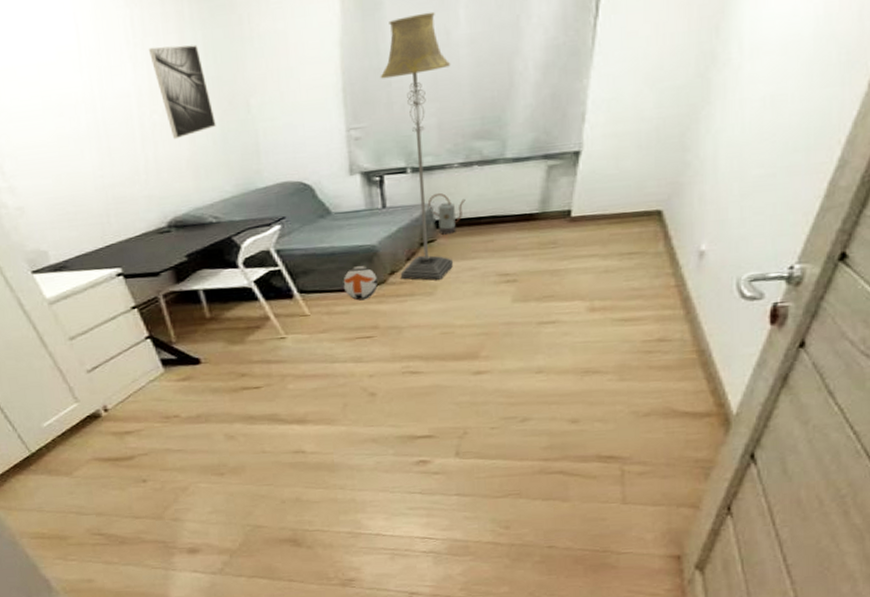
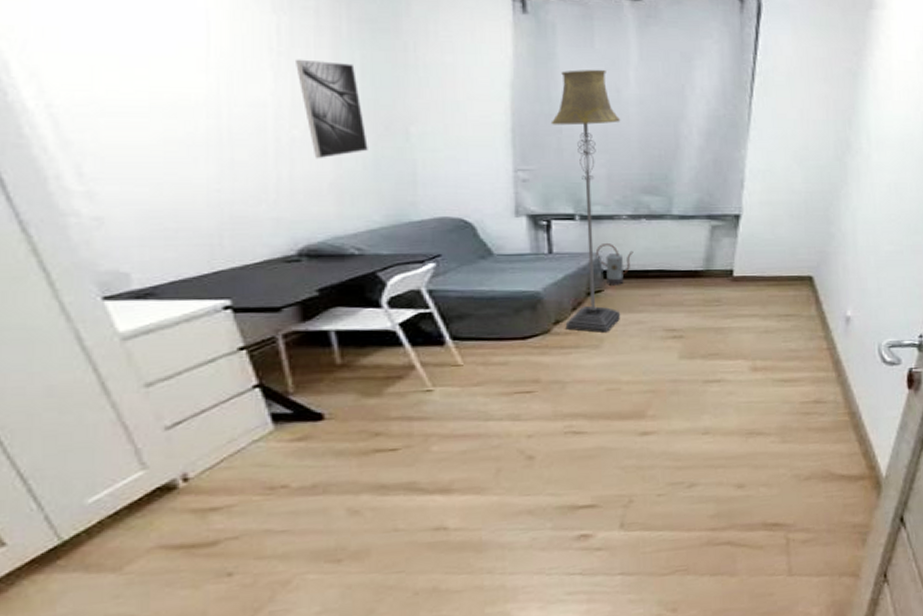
ball: present [343,266,378,301] -> none [502,313,541,351]

